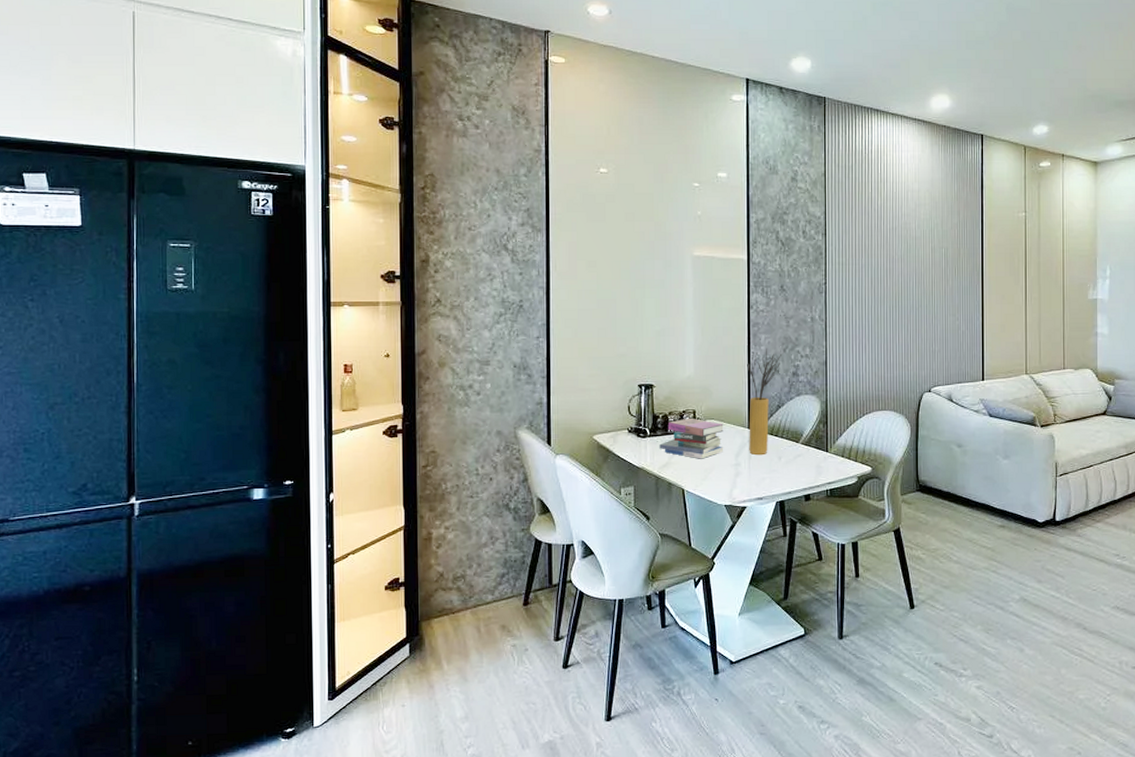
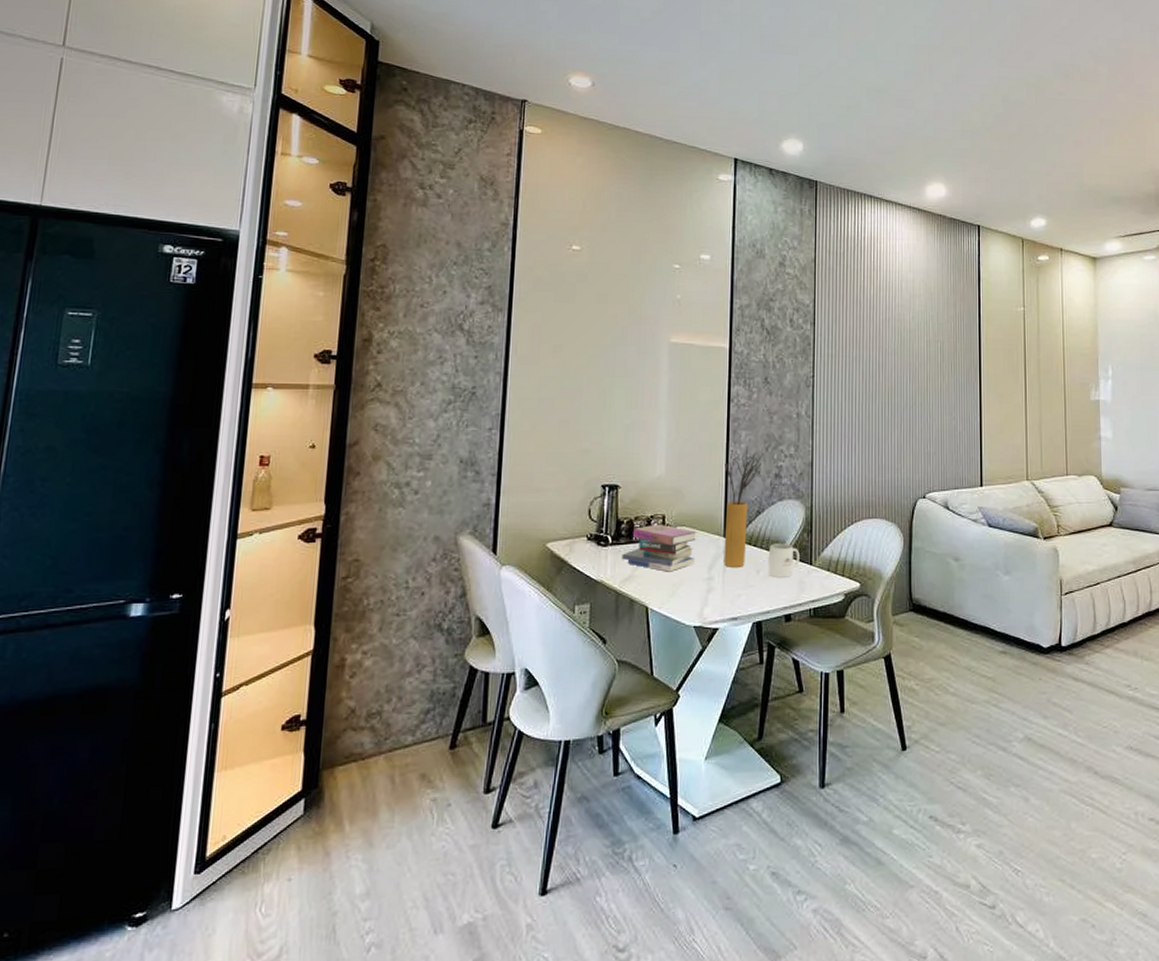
mug: none [788,433,817,463] -> present [768,543,800,578]

